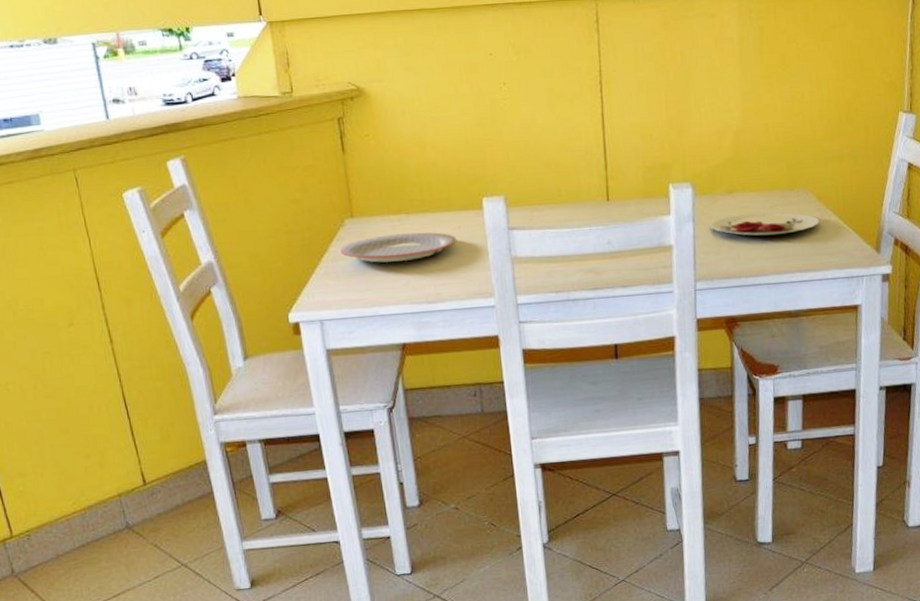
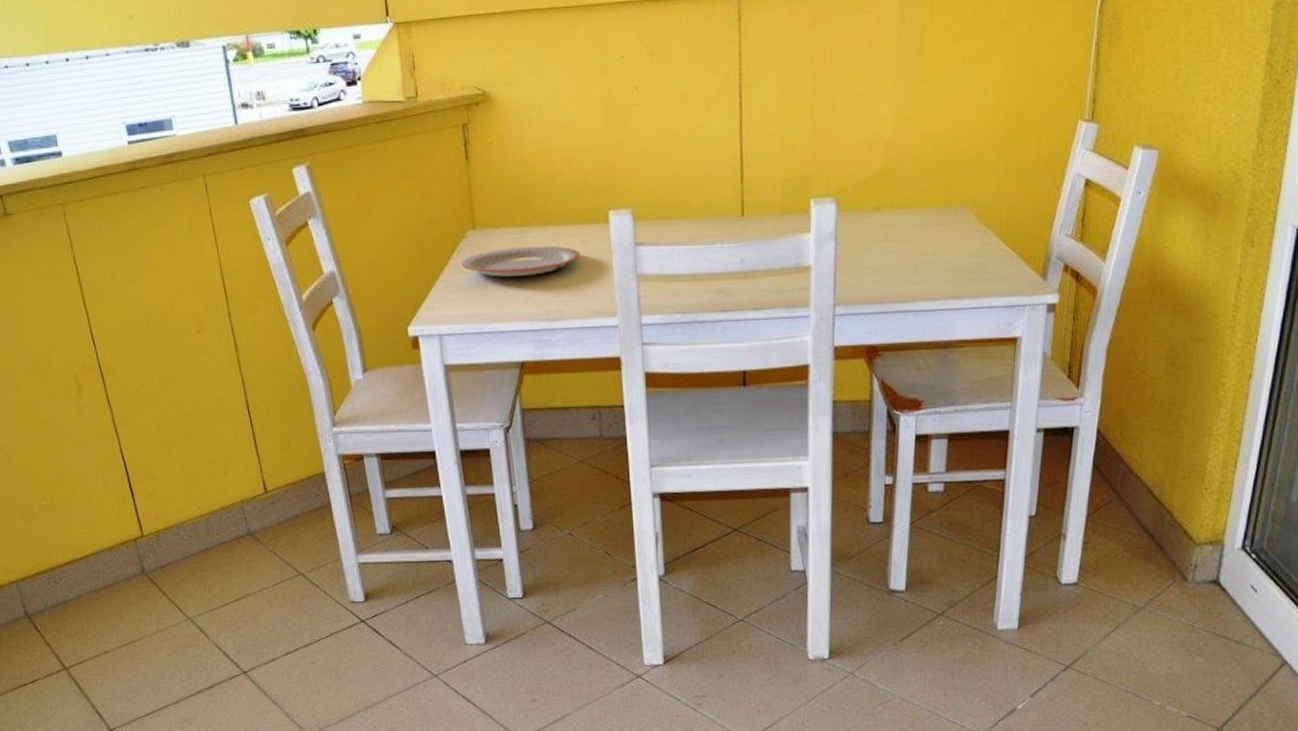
plate: present [711,212,820,236] -> none [855,232,979,258]

